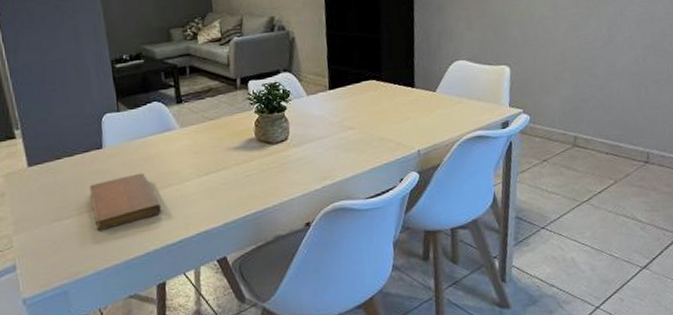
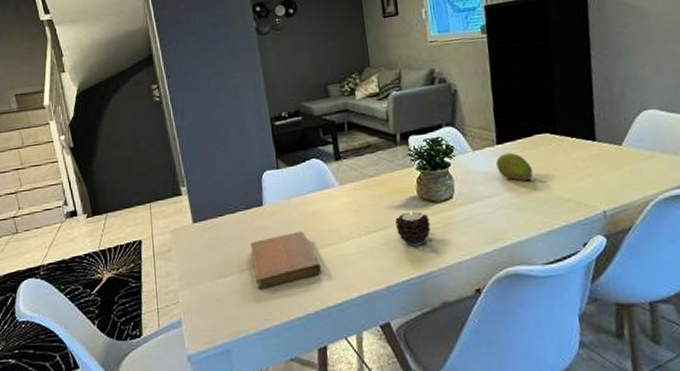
candle: none [234,152,267,186] -> present [395,211,431,247]
fruit: none [327,97,360,124] -> present [495,152,533,182]

